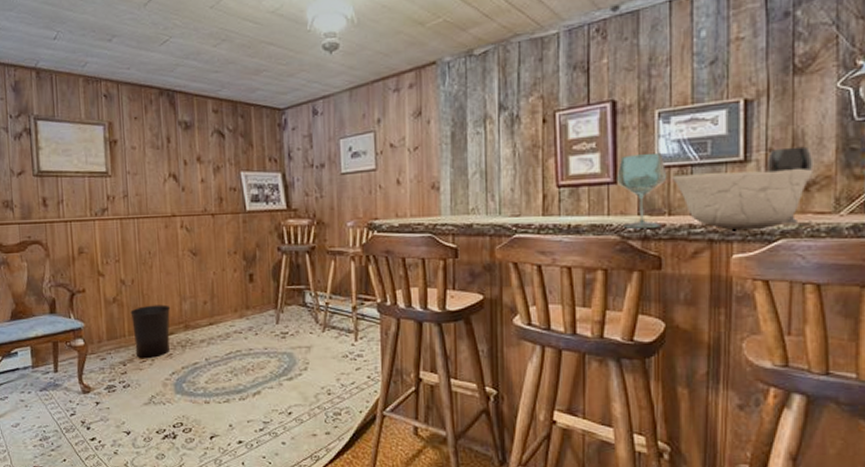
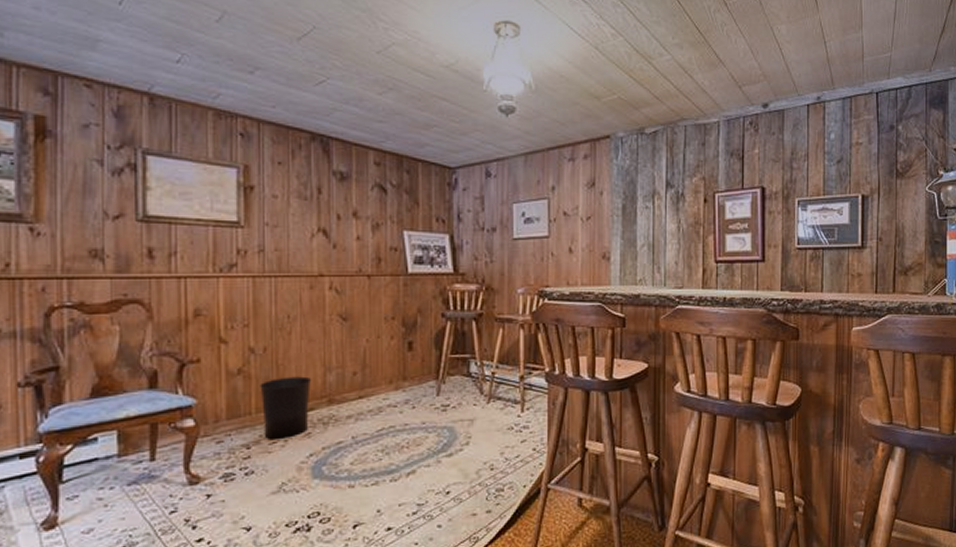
wine glass: present [616,152,667,229] -> none [763,235,804,303]
bowl: present [672,168,814,231] -> none [808,255,910,307]
wine glass: present [766,146,814,226] -> none [877,237,910,304]

